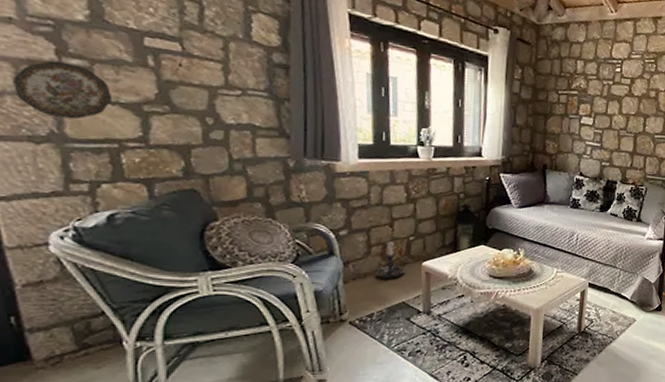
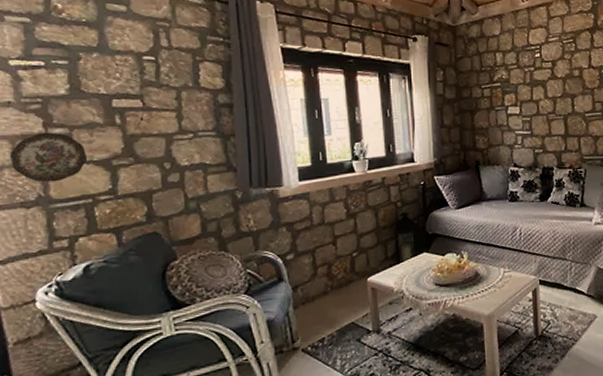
candle holder: present [375,240,406,278] -> none [323,259,352,299]

